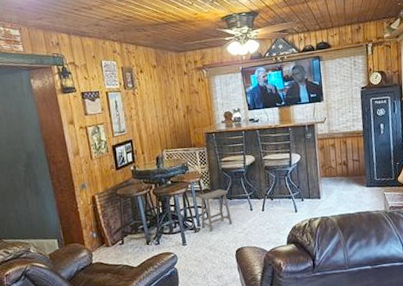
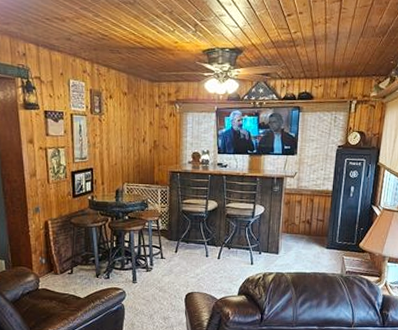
footstool: present [198,189,233,232] -> none [154,231,187,272]

